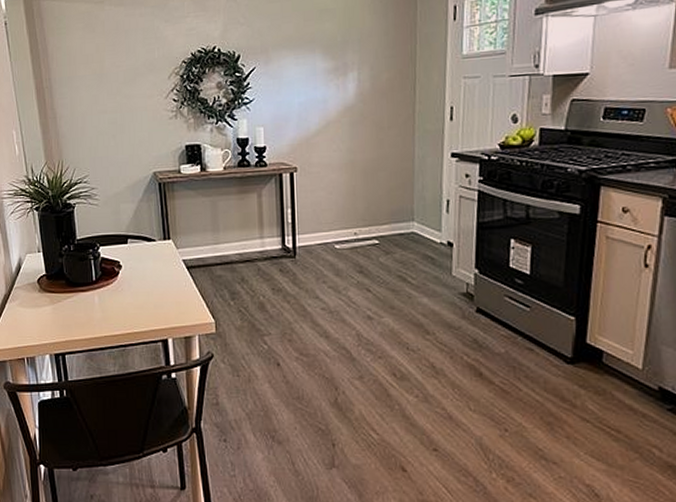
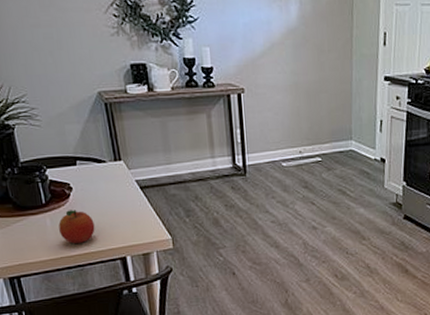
fruit: none [106,288,140,322] -> present [58,210,95,244]

